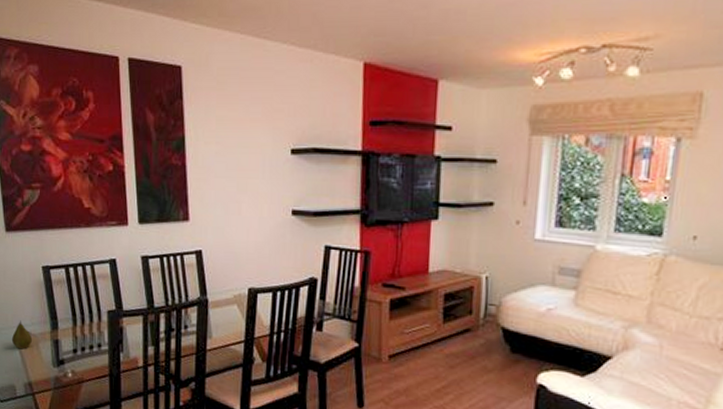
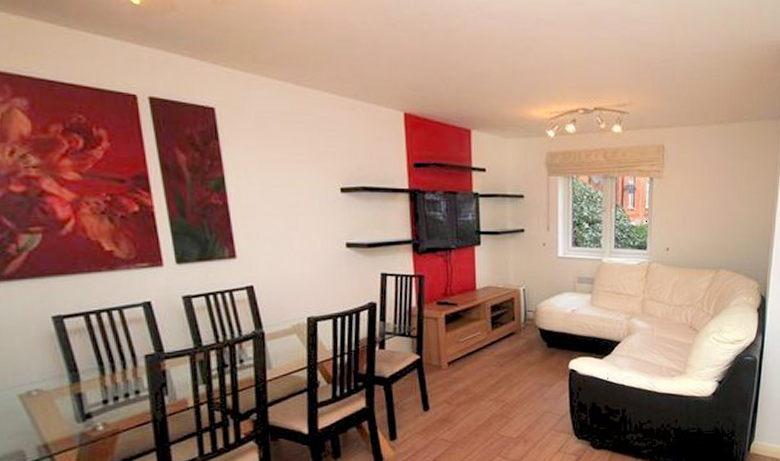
fruit: present [11,320,33,350] -> none [13,378,46,410]

